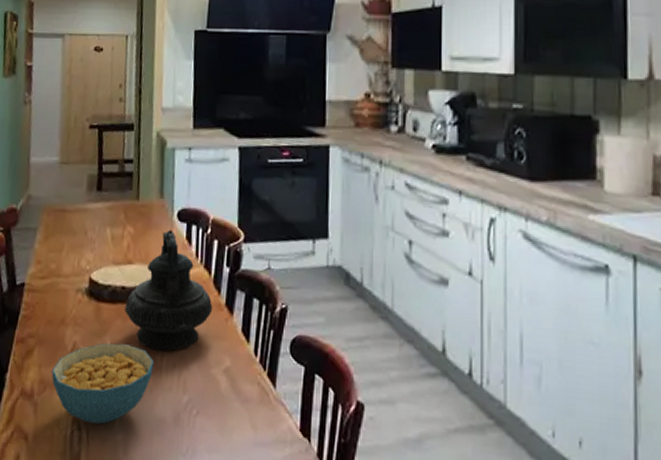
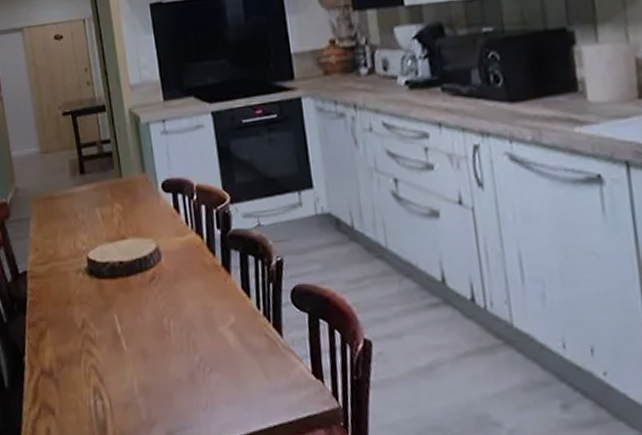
cereal bowl: present [51,343,154,425] -> none [66,315,162,391]
teapot: present [124,230,213,352] -> none [125,201,211,317]

